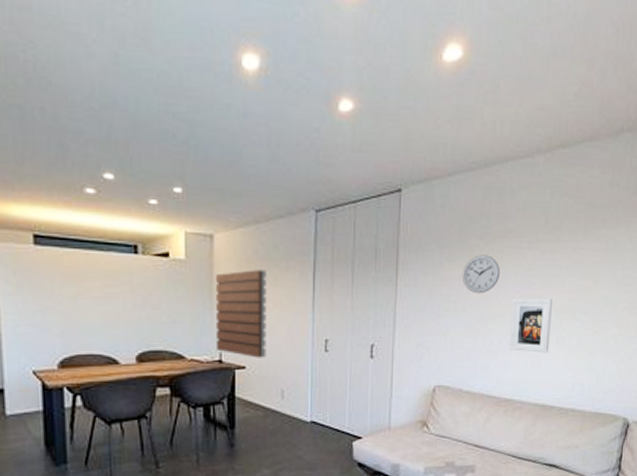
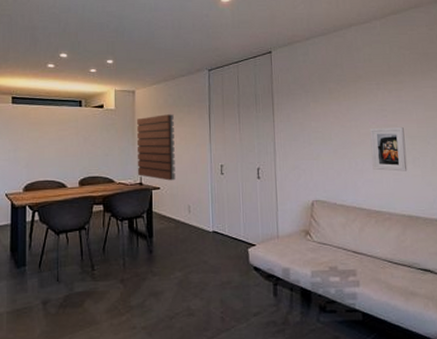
wall clock: present [461,255,501,294] -> none [325,95,357,126]

